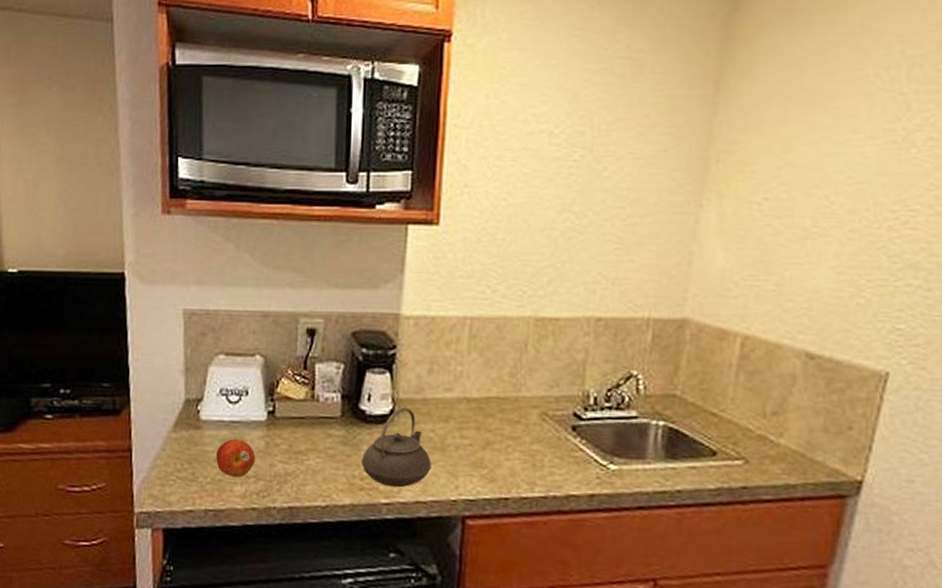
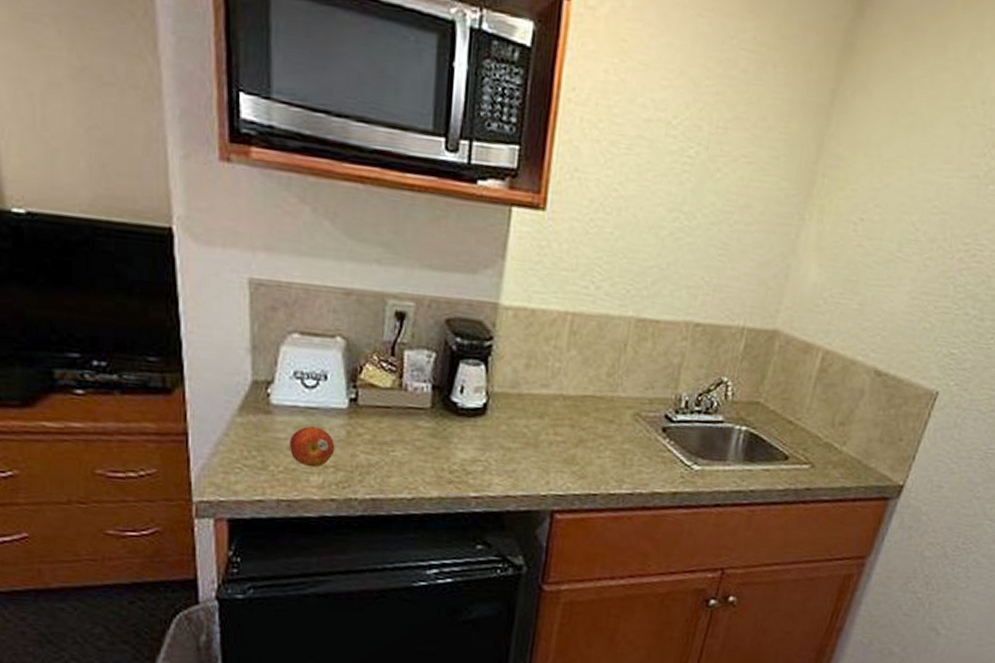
teapot: present [362,407,432,488] -> none [451,401,524,482]

